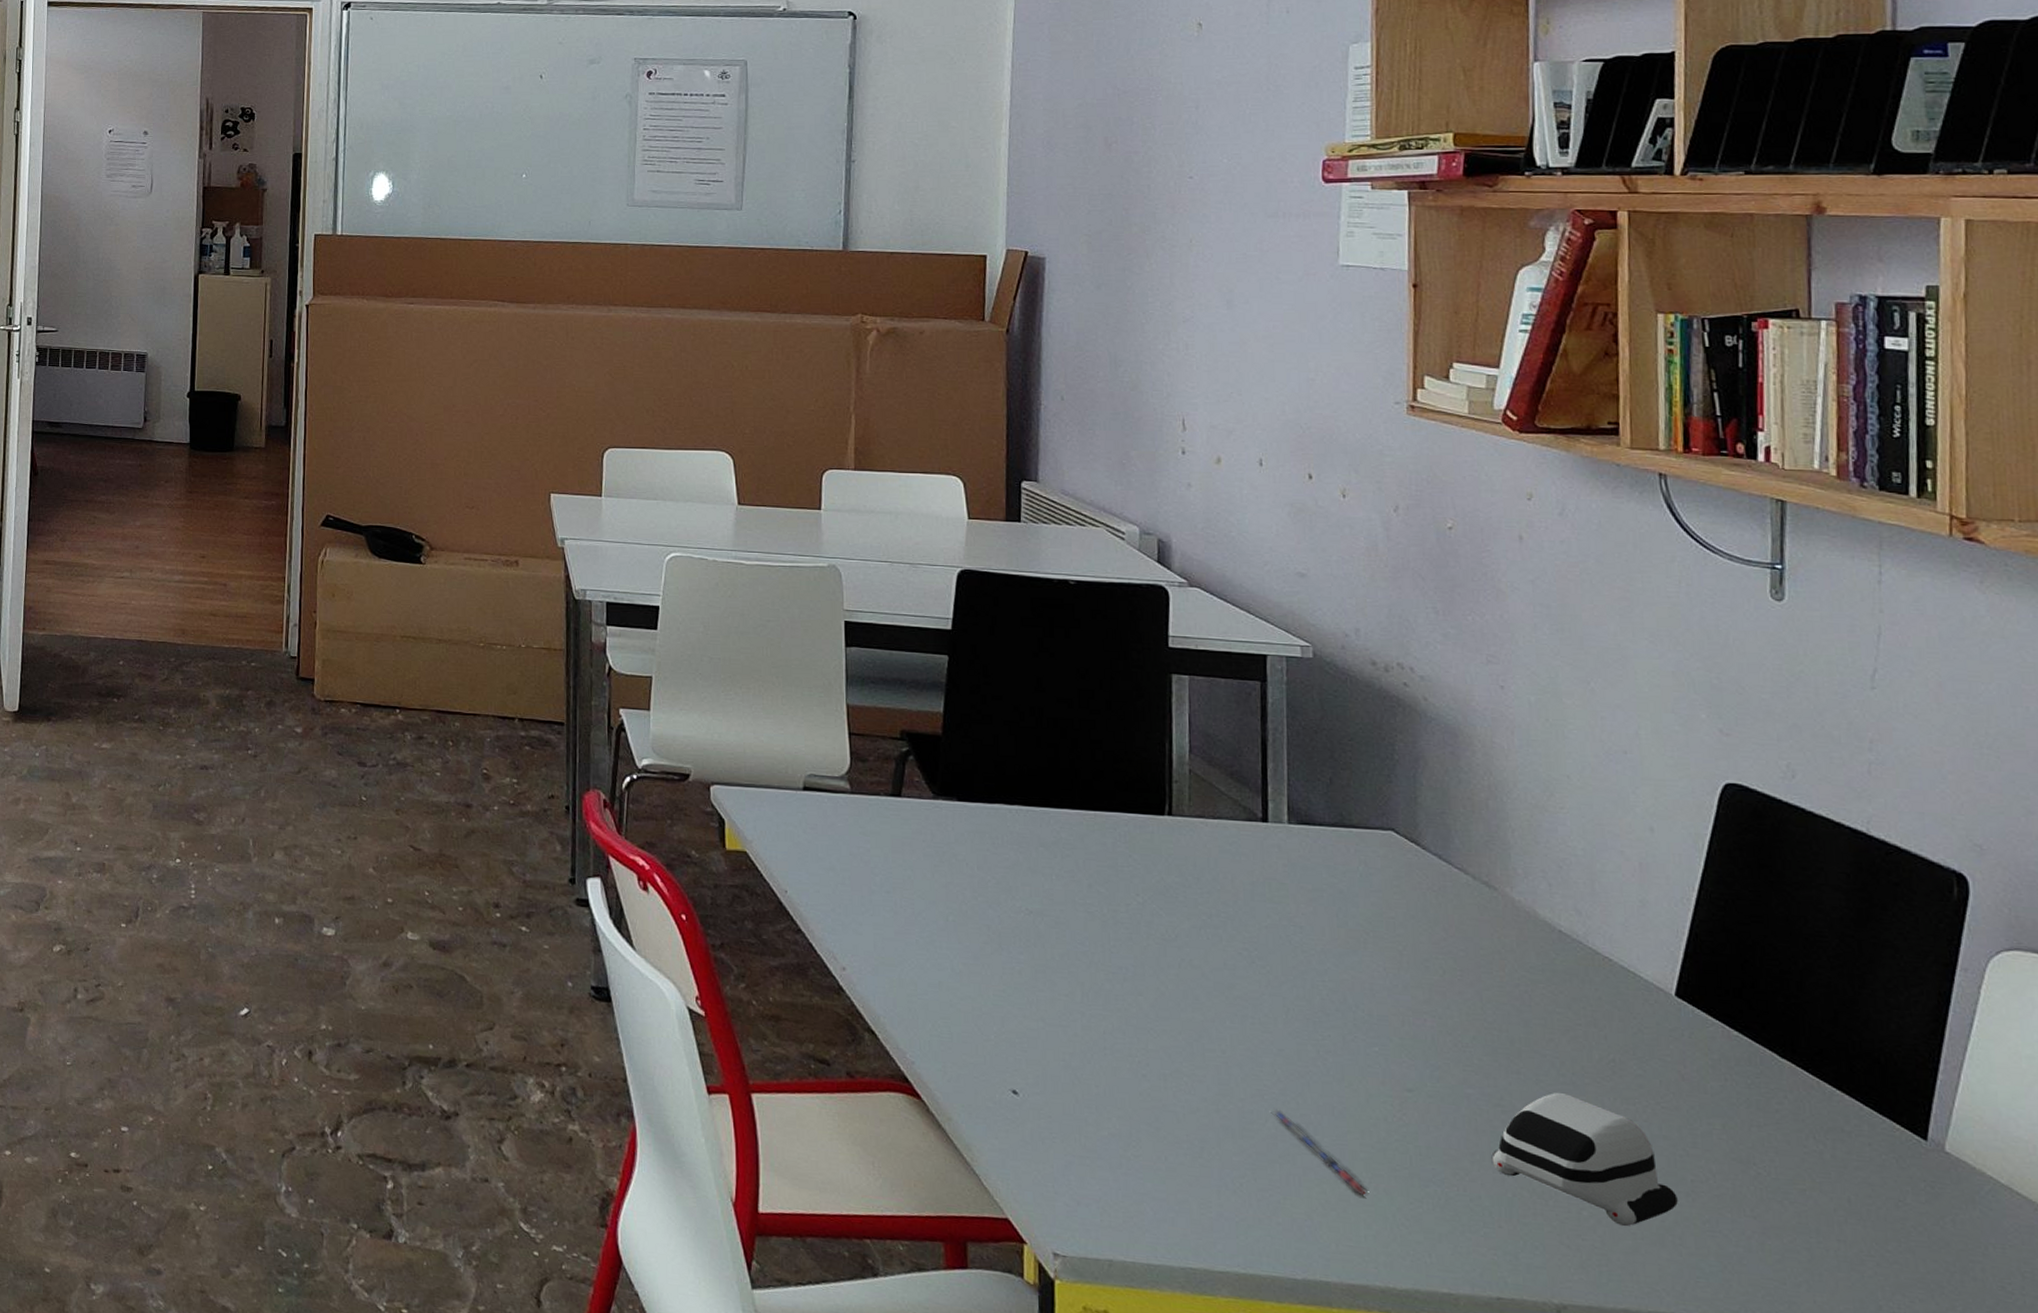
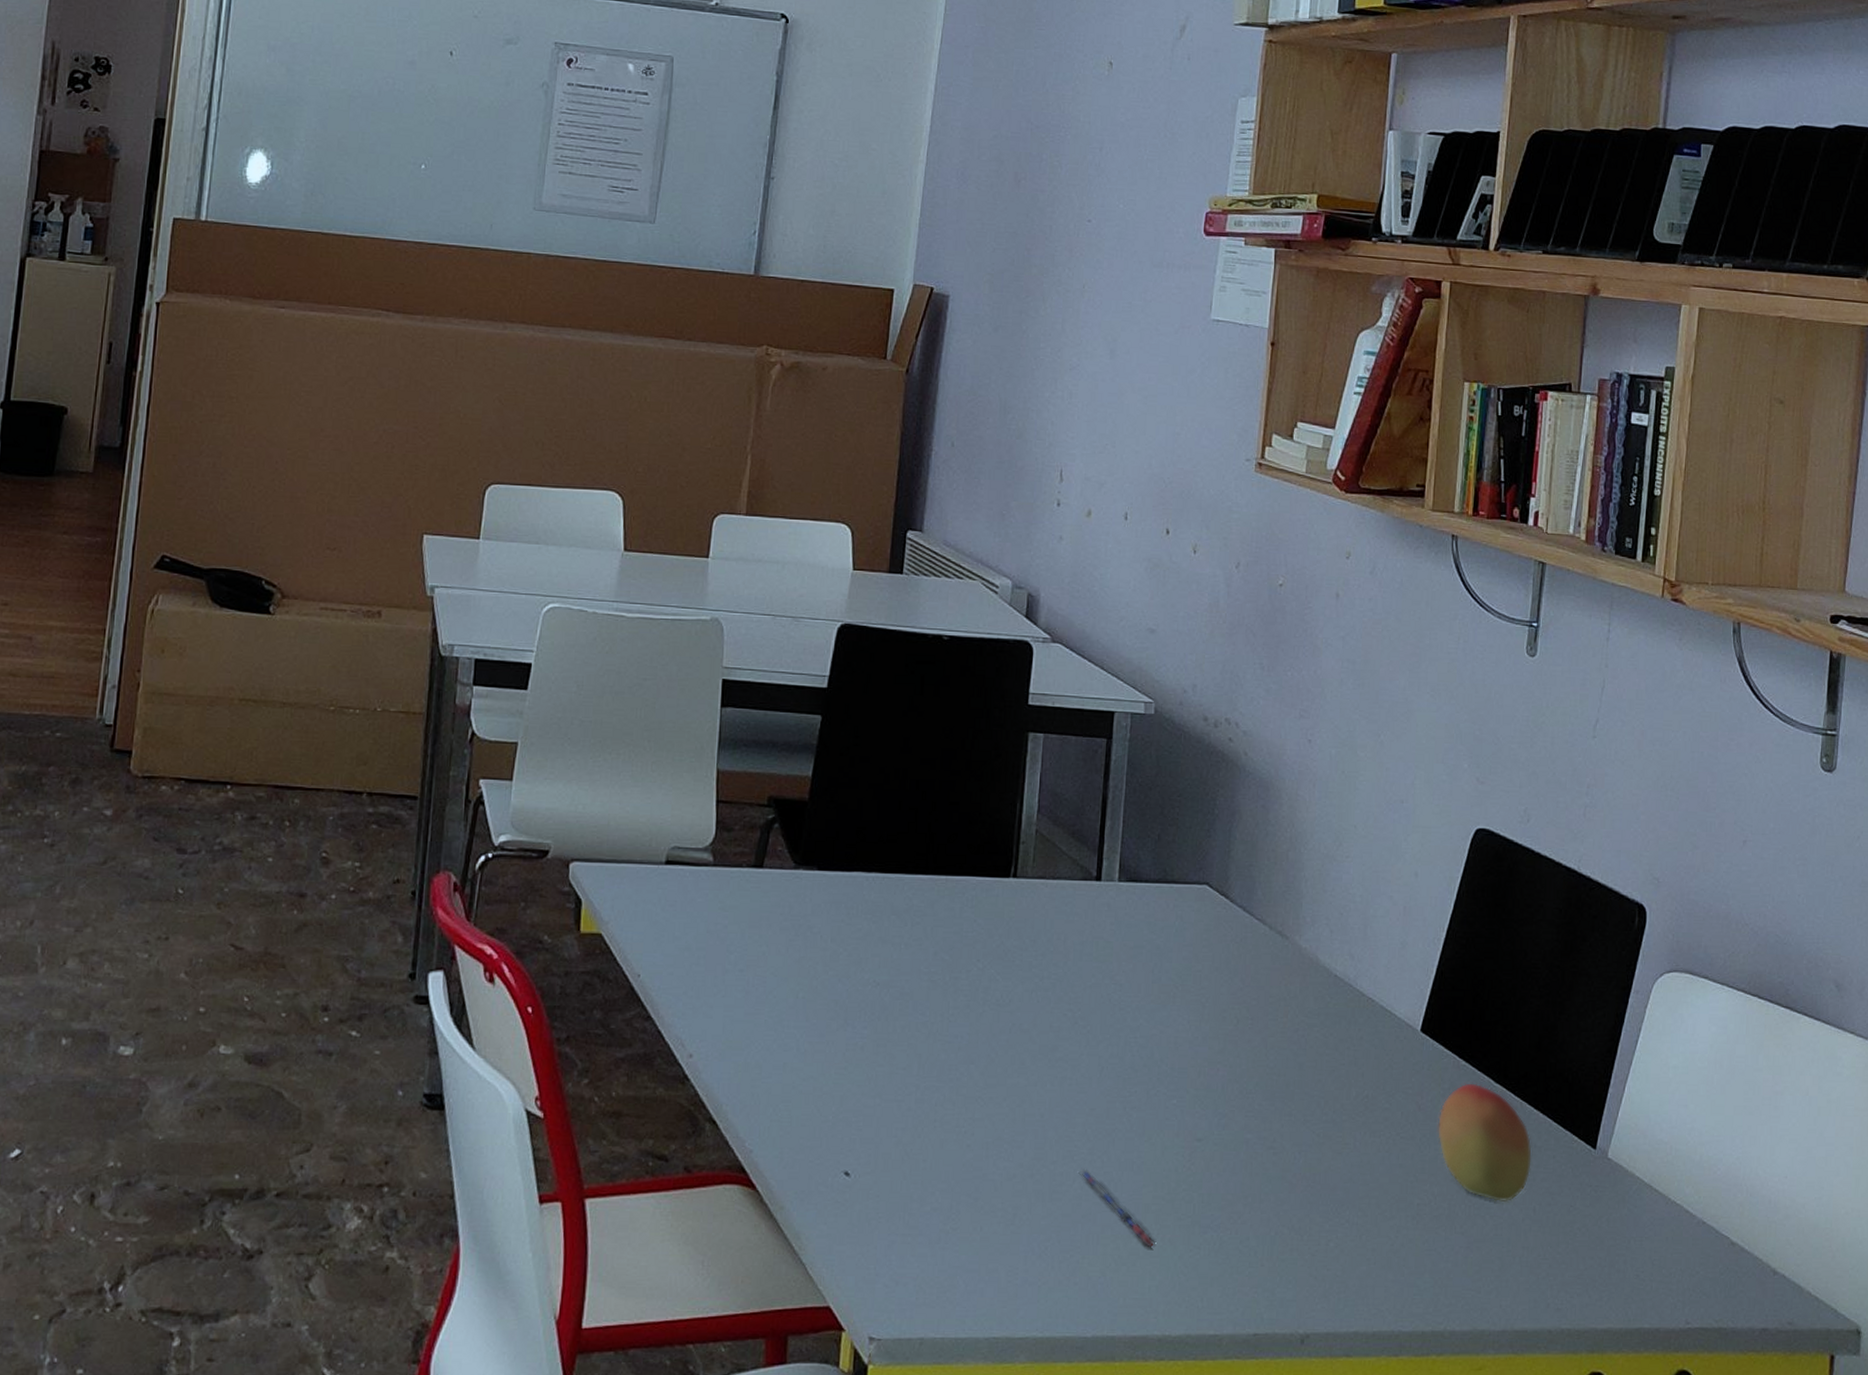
computer mouse: present [1491,1093,1678,1227] -> none [1261,1131,1405,1254]
fruit: none [1708,1055,1840,1188] -> present [1438,1083,1532,1201]

